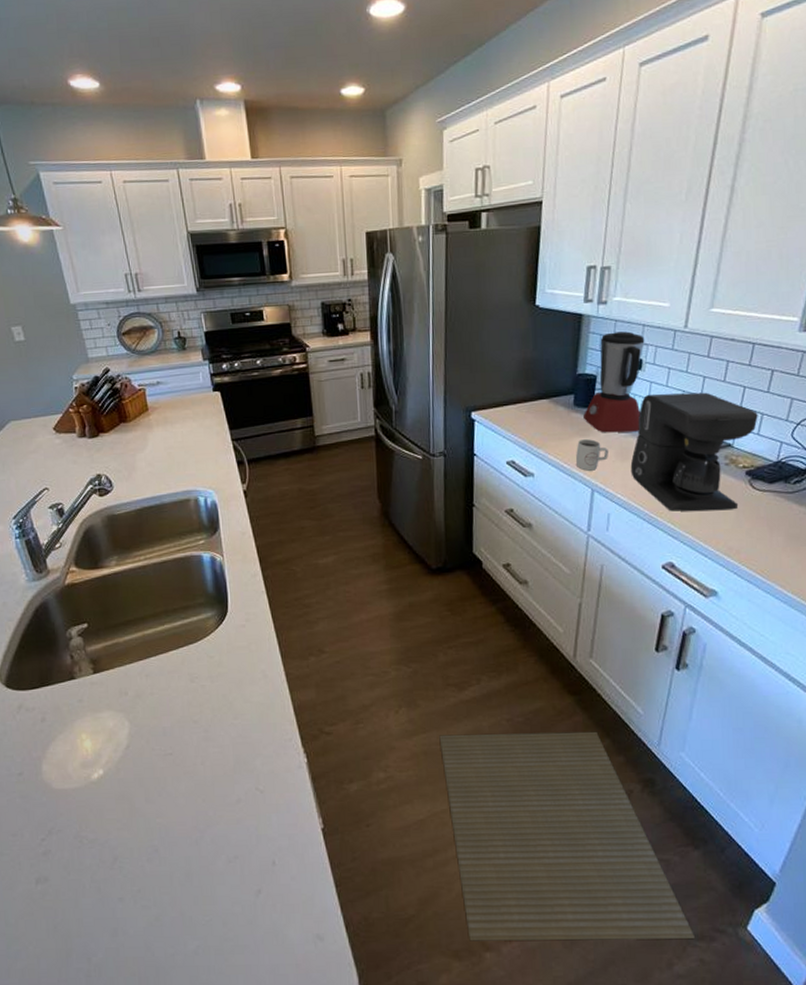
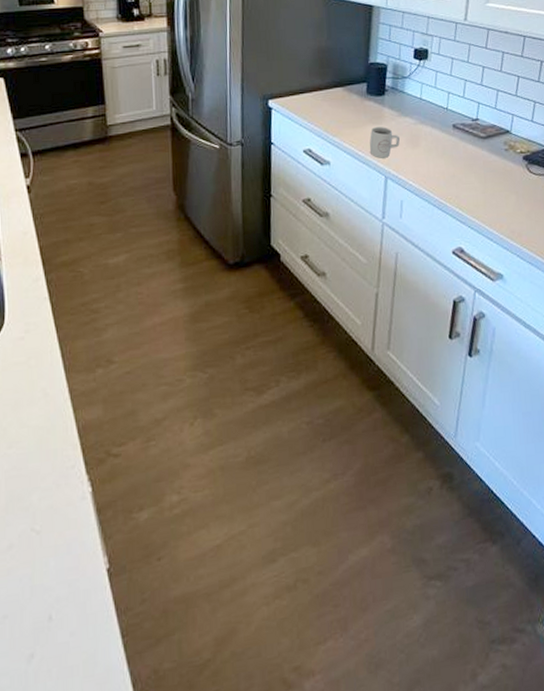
doormat: present [439,731,696,941] -> none [237,427,498,681]
blender: present [582,331,645,433] -> none [375,23,430,121]
coffee maker: present [630,392,758,512] -> none [420,81,531,197]

